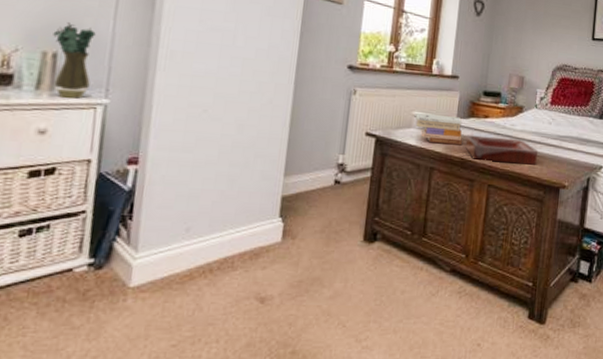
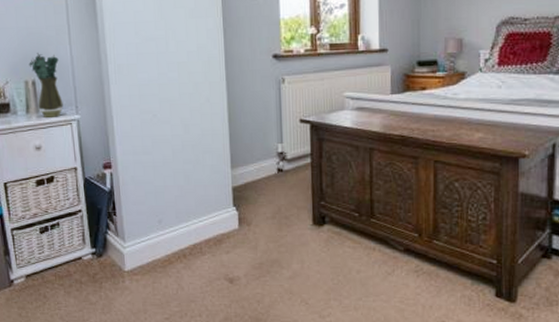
books: present [416,112,463,146] -> none [347,93,401,123]
decorative tray: present [465,135,539,165] -> none [404,109,489,137]

